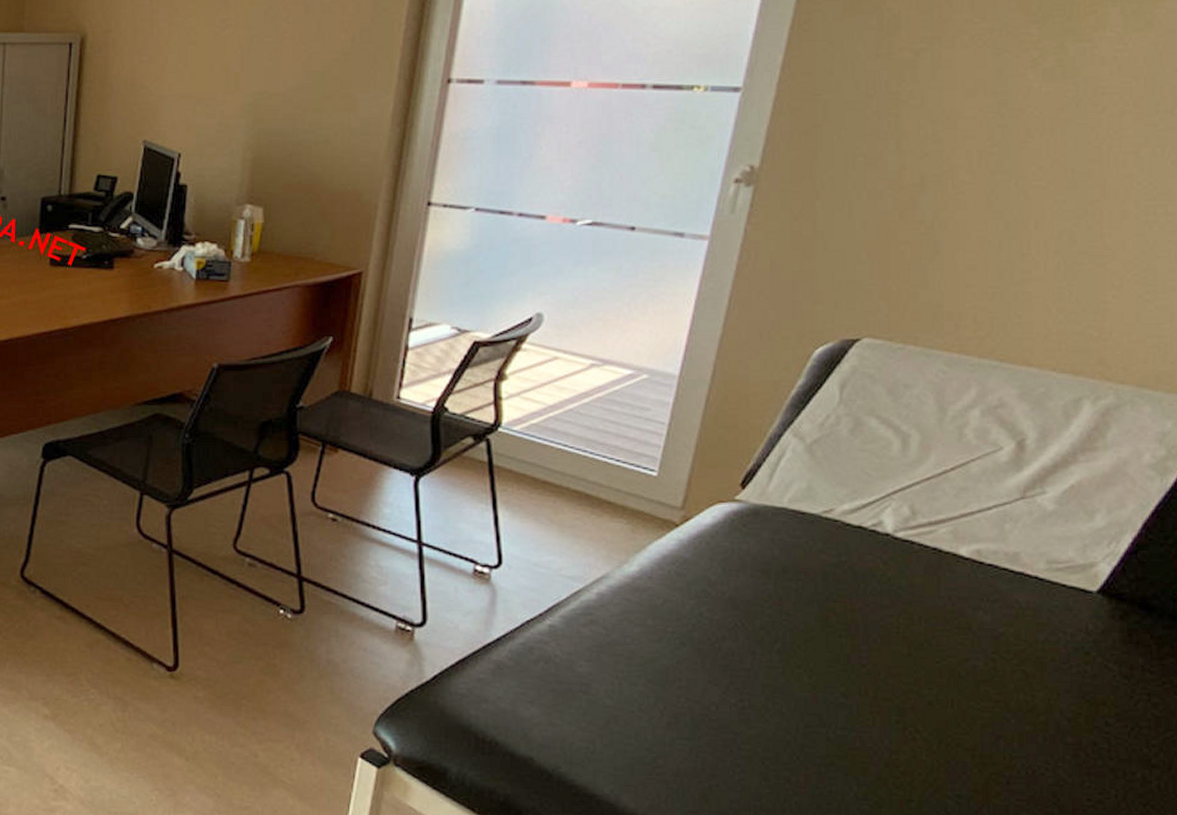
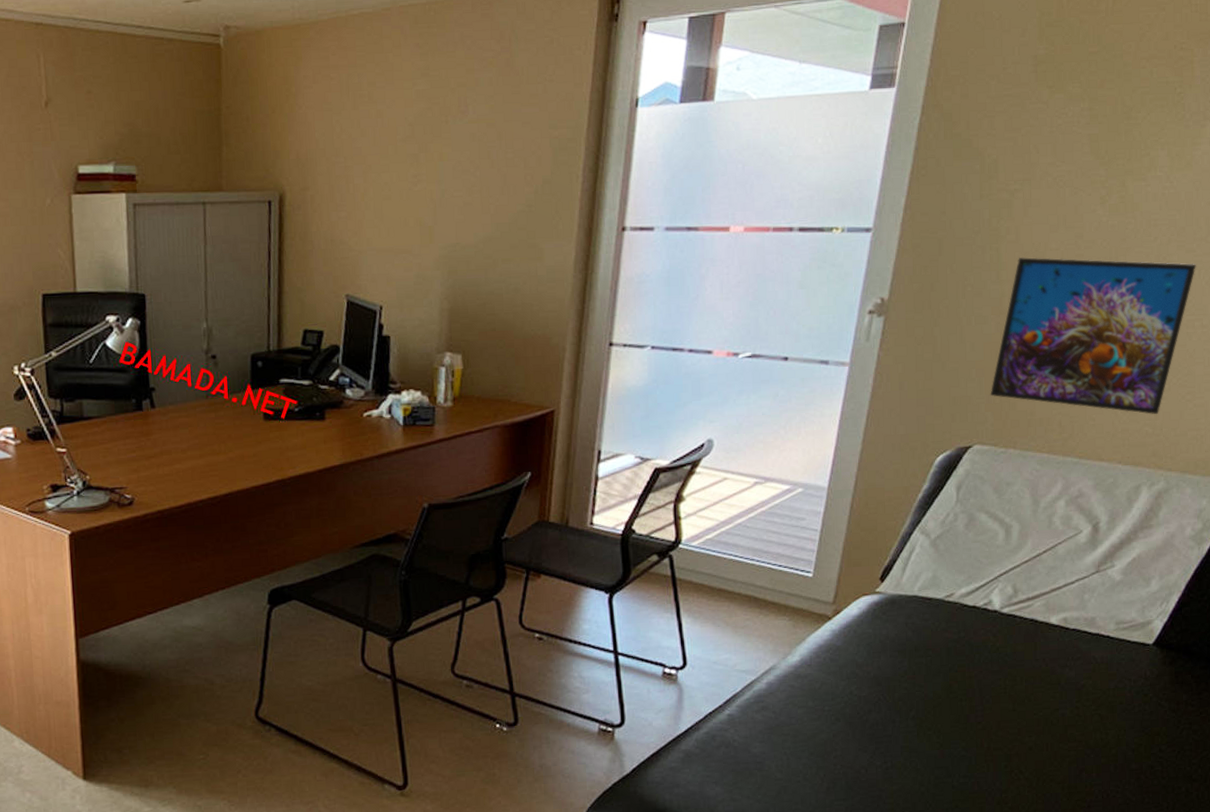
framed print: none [885,125,1159,315] -> present [990,257,1196,414]

